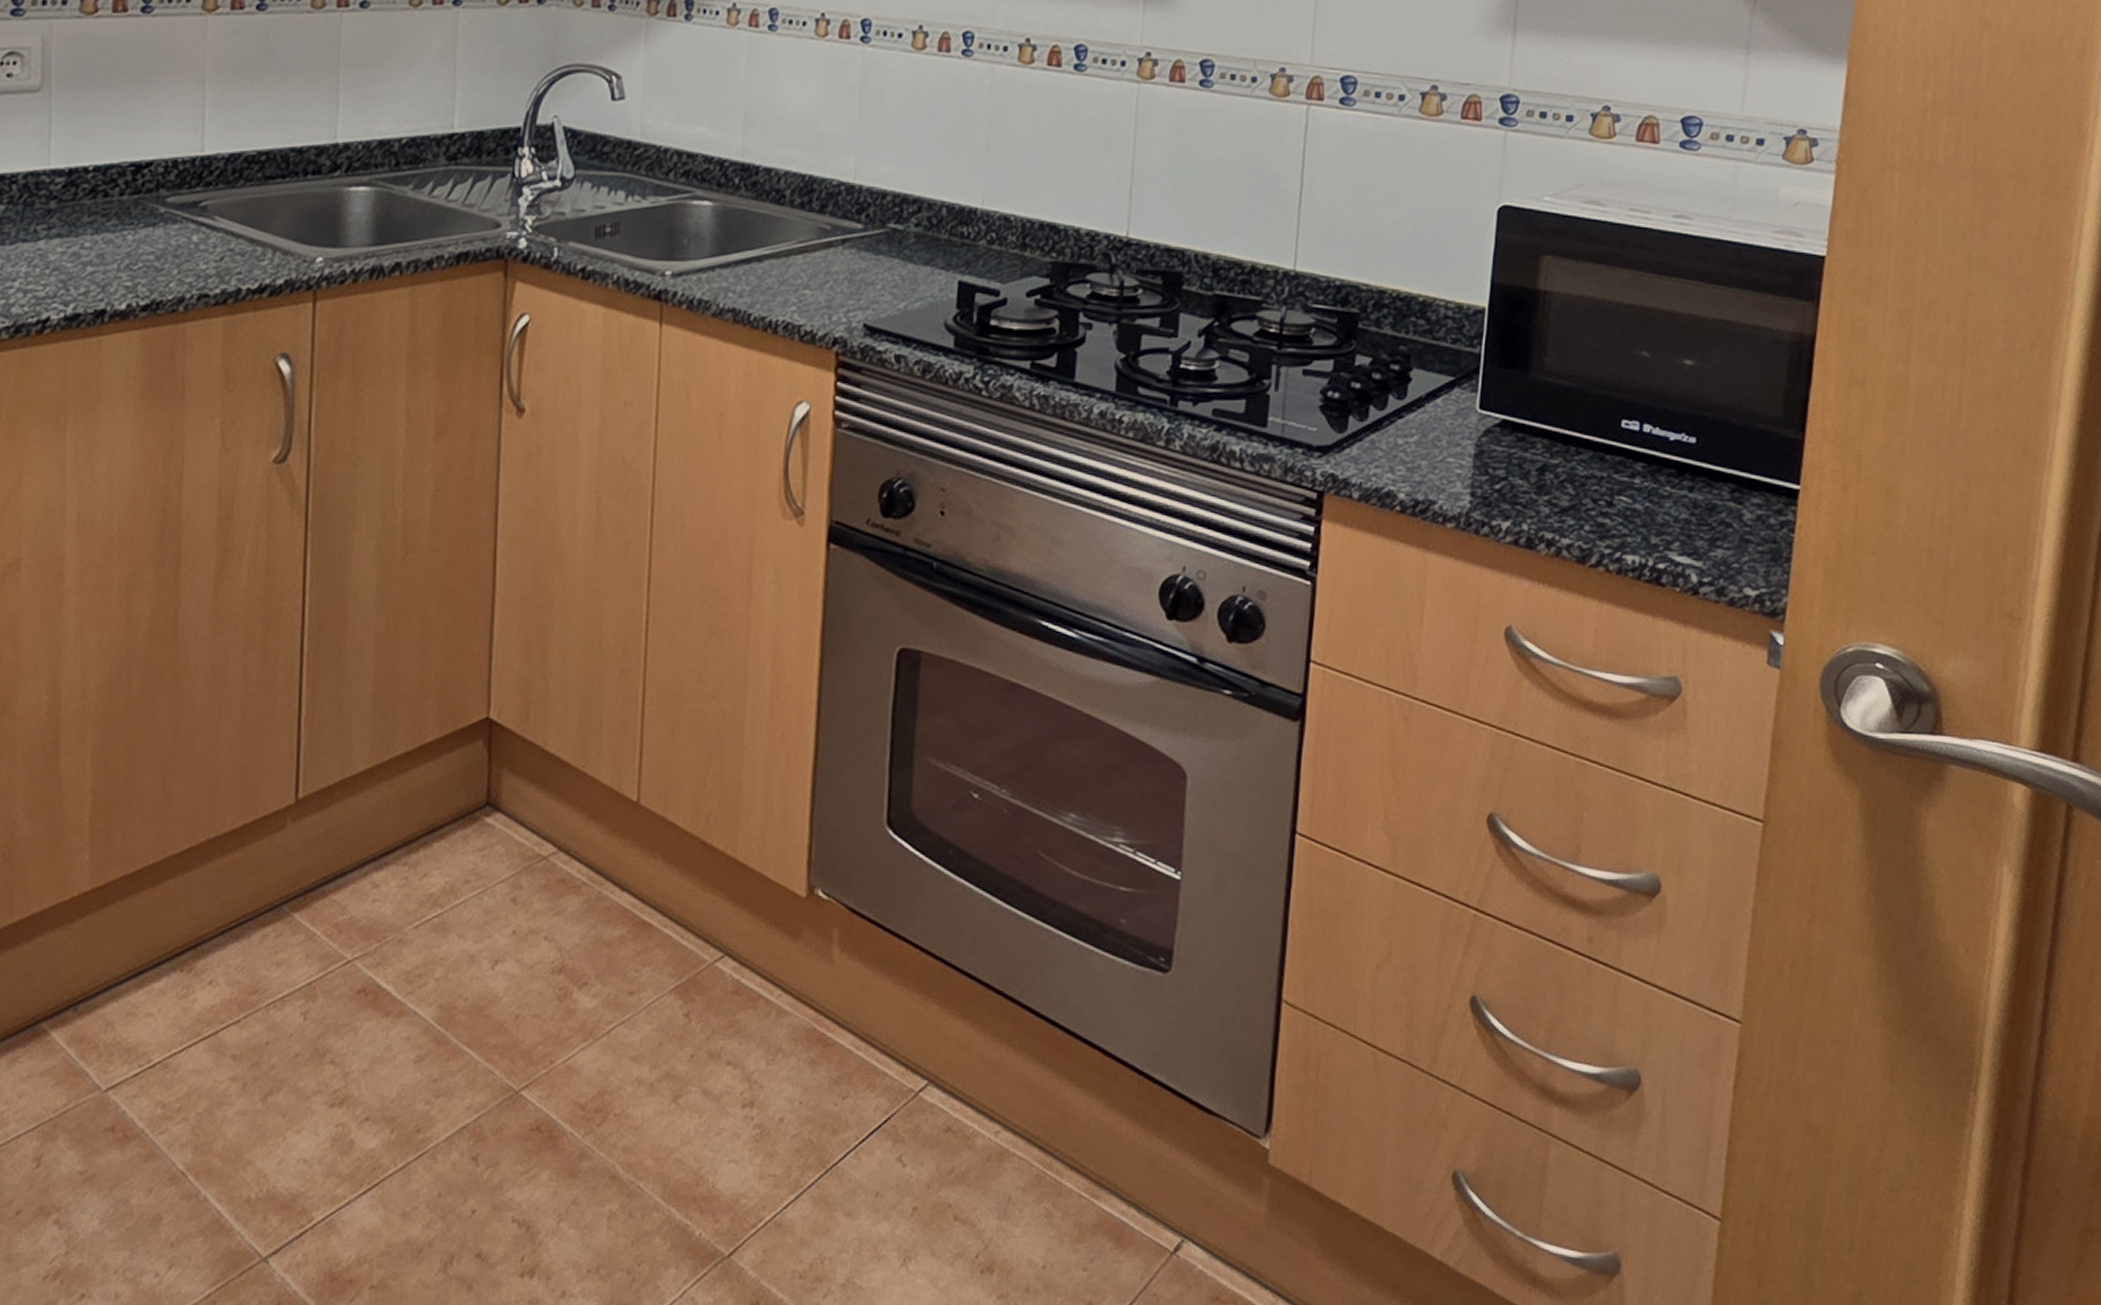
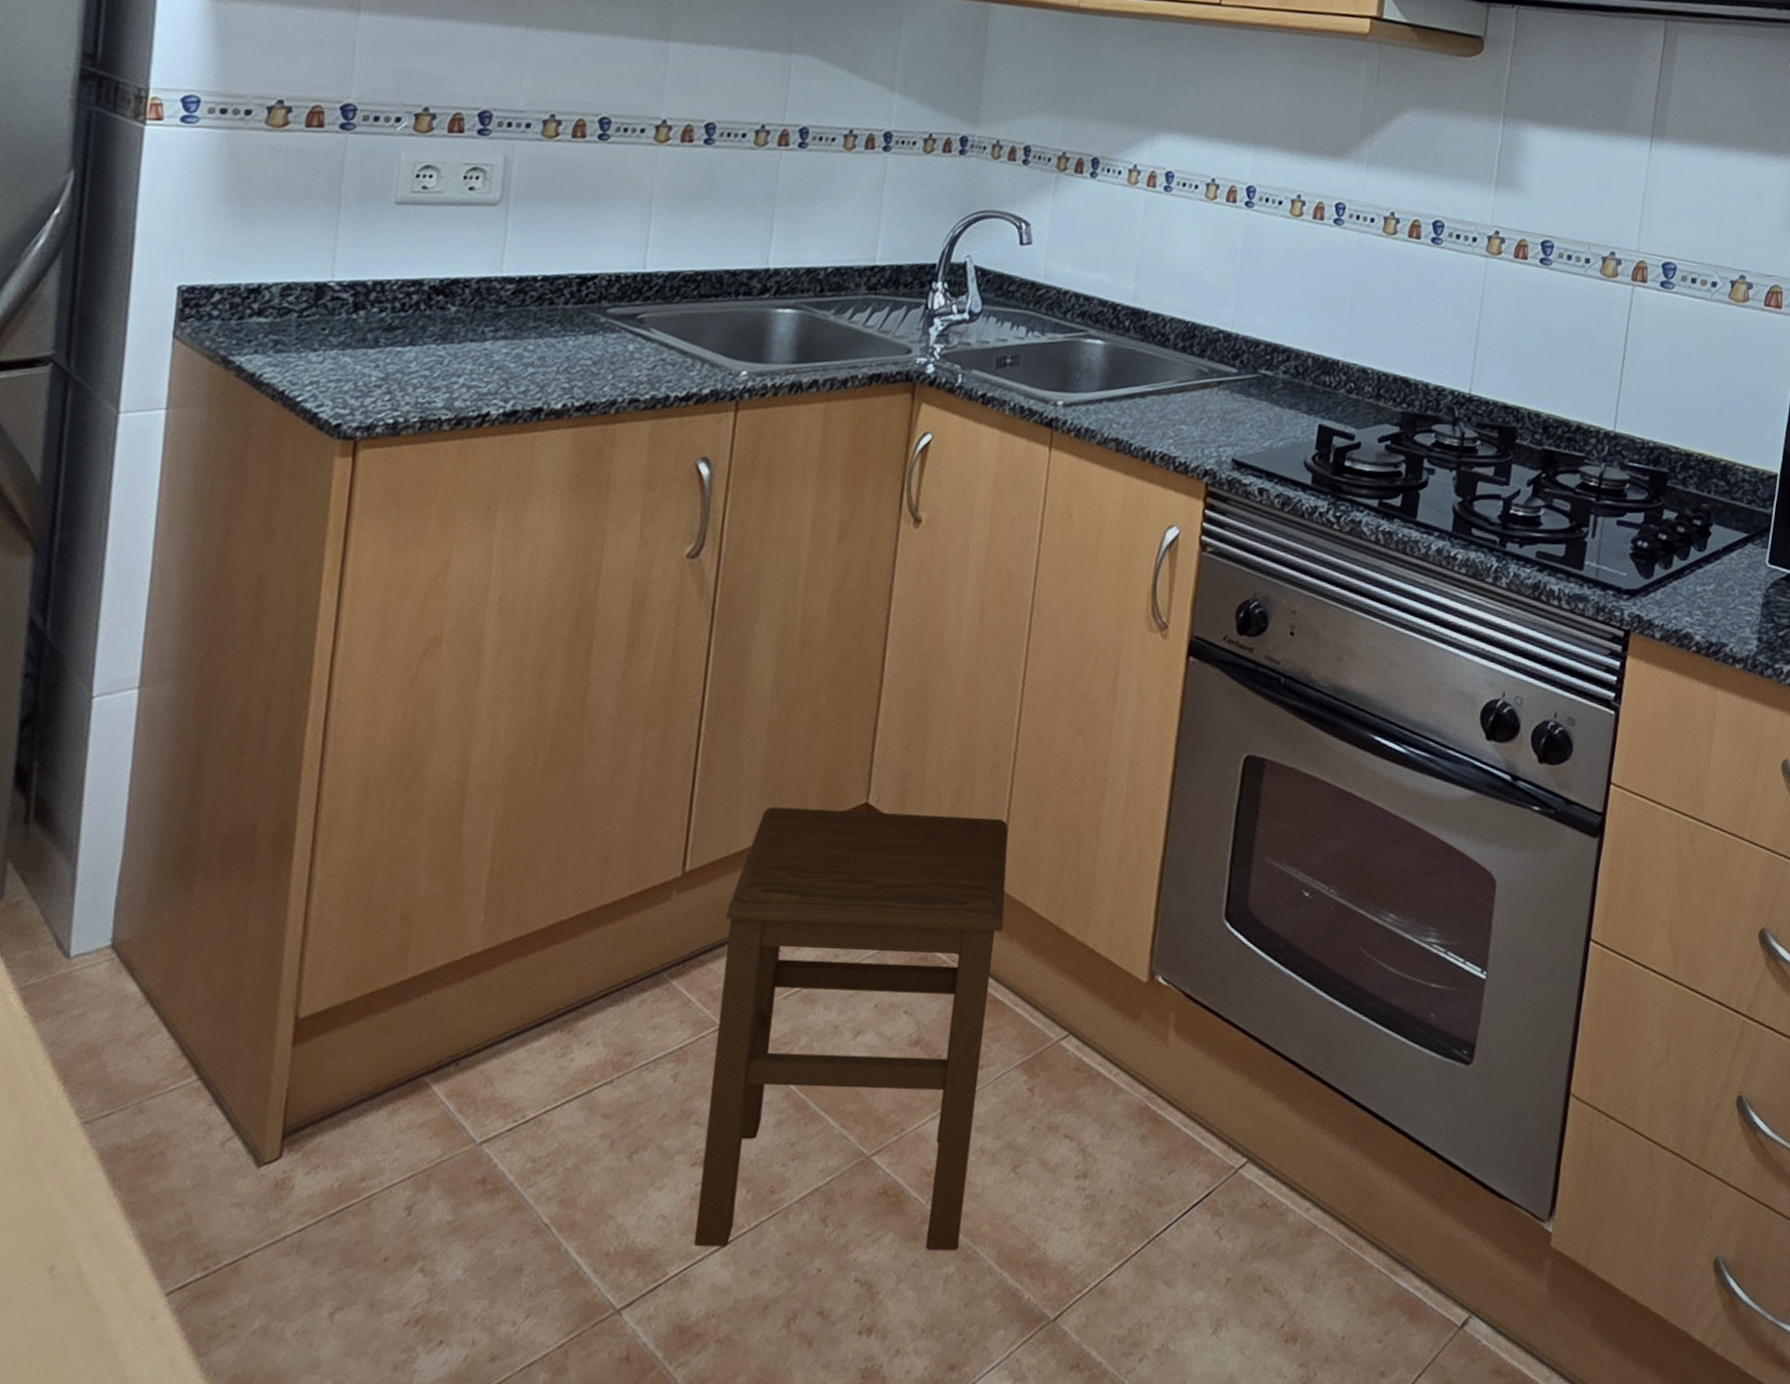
stool: none [338,726,646,1189] -> present [693,807,1009,1250]

